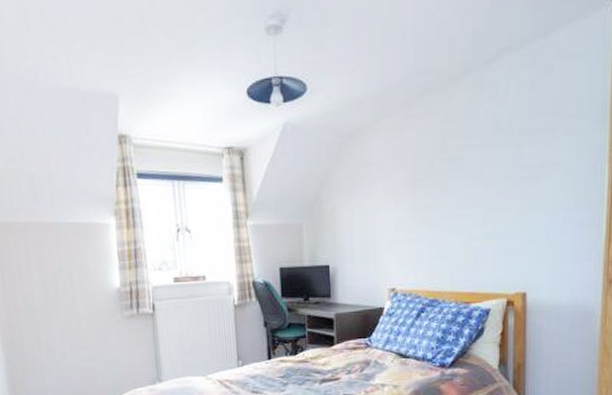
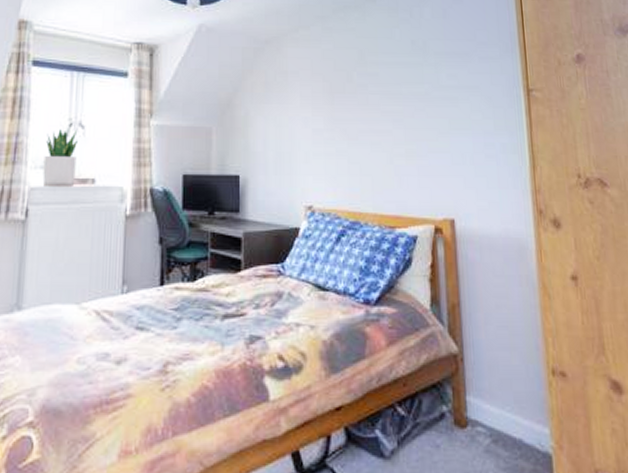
planter: none [159,233,189,286] -> present [42,128,78,188]

